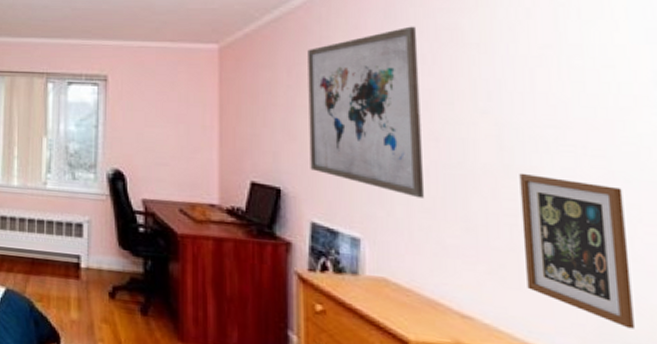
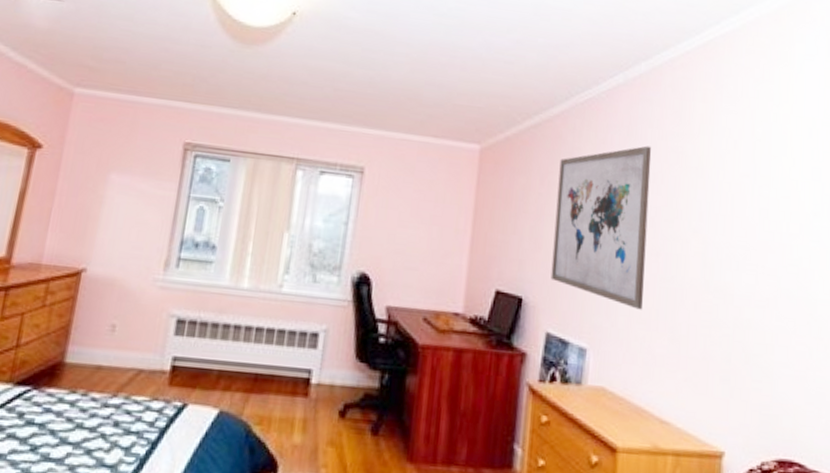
picture frame: present [519,173,634,329] -> none [712,288,785,427]

